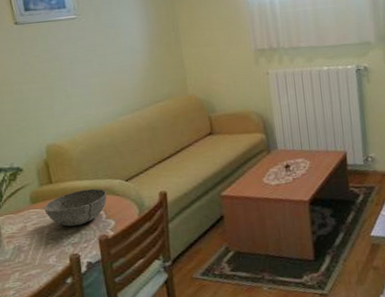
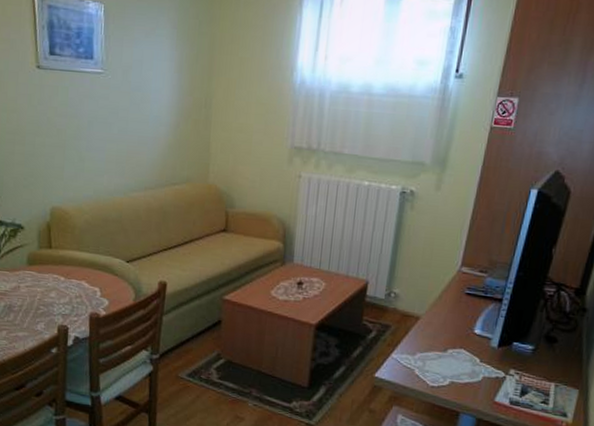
bowl: present [44,188,107,227] -> none [40,261,105,298]

